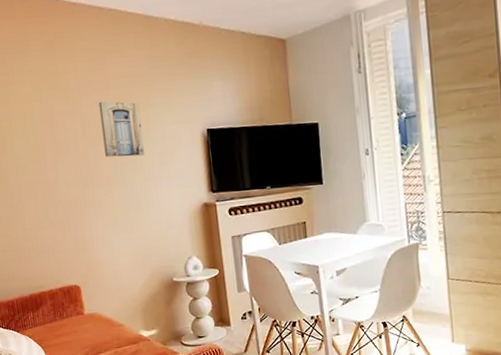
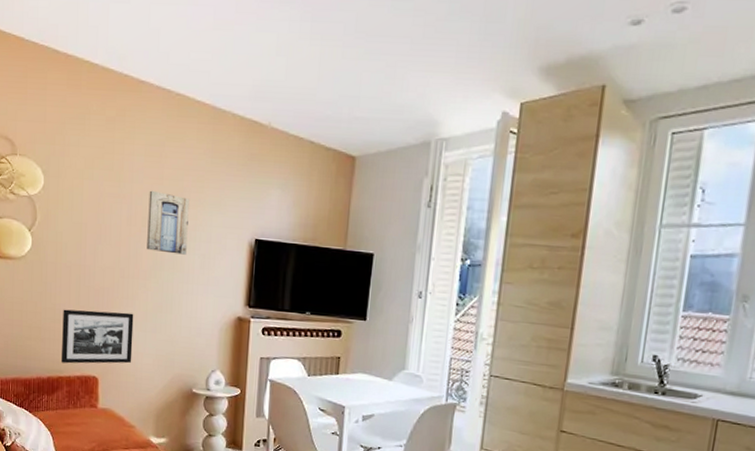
picture frame: none [34,218,110,279] -> present [60,309,134,364]

